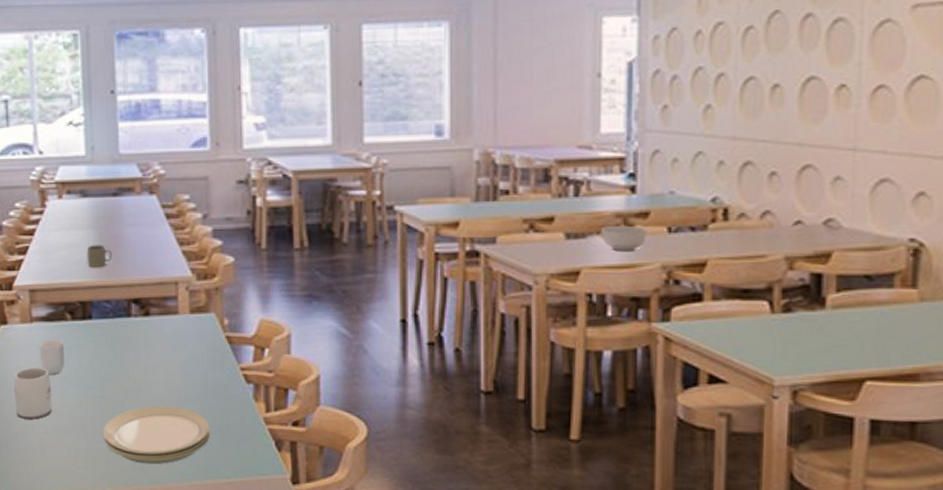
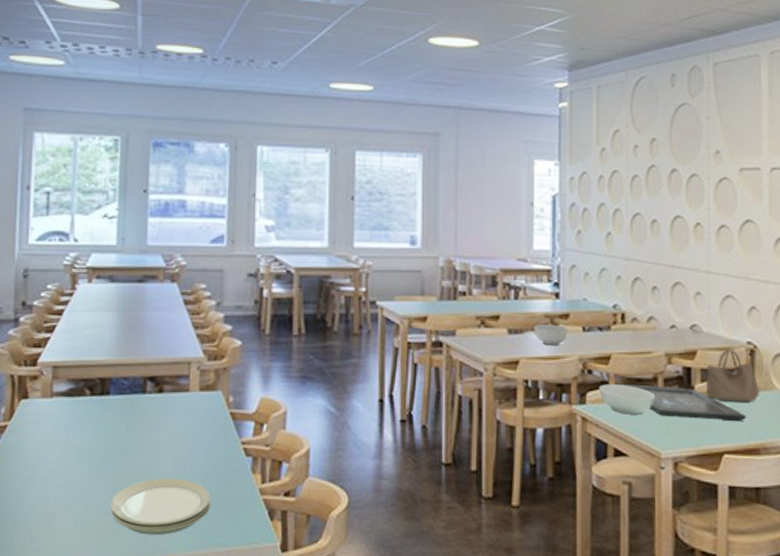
mug: present [13,367,52,420] -> none [27,441,65,492]
cup: present [39,339,65,375] -> none [56,414,82,448]
mug: present [86,245,112,268] -> none [109,326,133,347]
bowl: none [689,296,769,334] -> present [599,384,656,415]
tray: none [718,295,903,340] -> present [620,383,747,421]
handbag: none [844,249,924,316] -> present [706,349,759,402]

